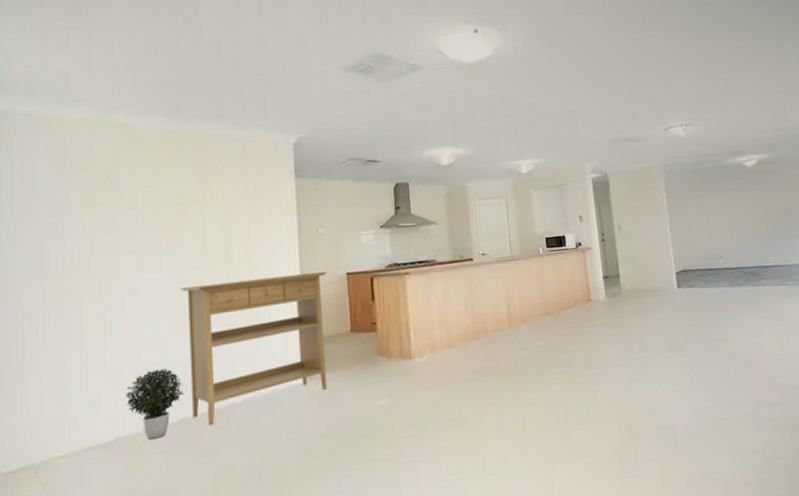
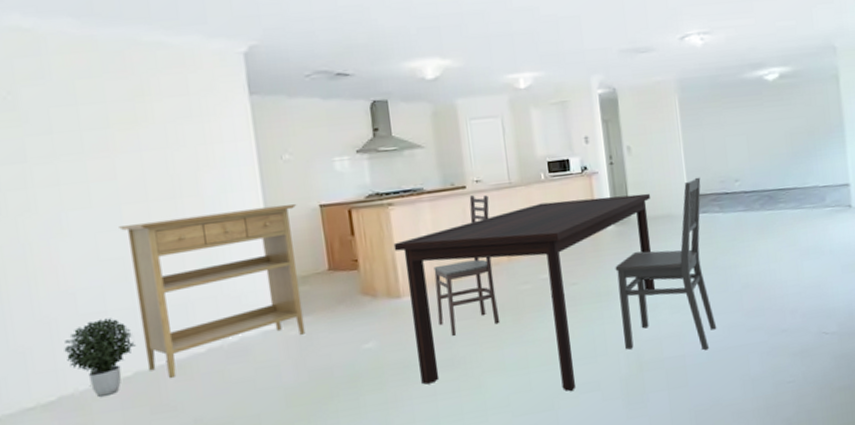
dining table: none [408,268,646,456] -> present [393,193,656,391]
dining chair: none [442,267,501,398] -> present [433,195,500,337]
dining chair: none [607,253,706,421] -> present [615,177,717,350]

